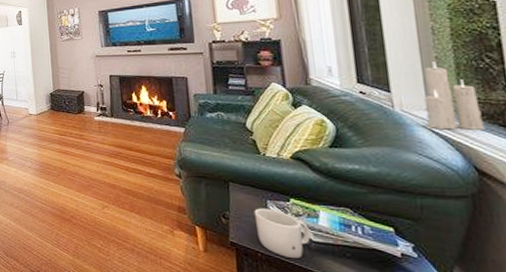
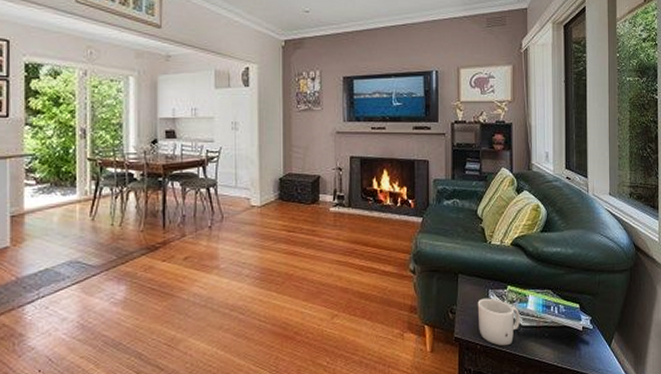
candle: present [424,61,486,130] -> none [608,150,643,212]

